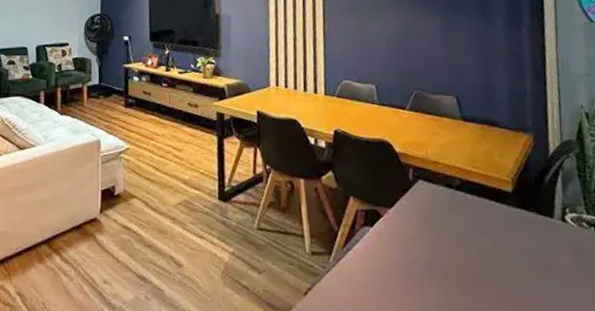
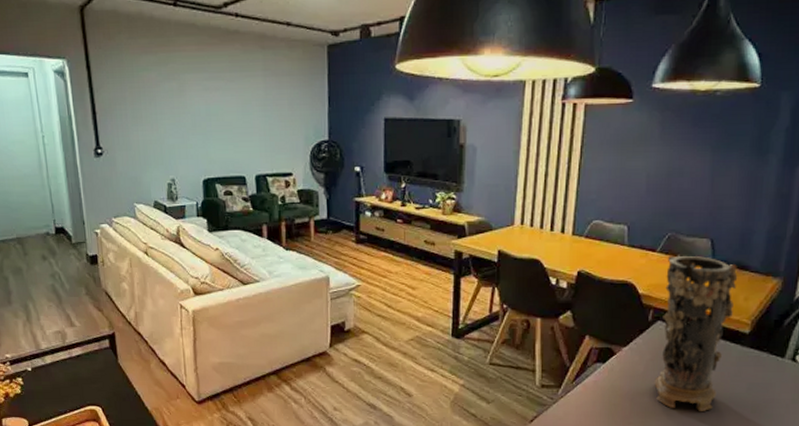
decorative vase: none [418,111,493,282] -> present [654,254,738,412]

